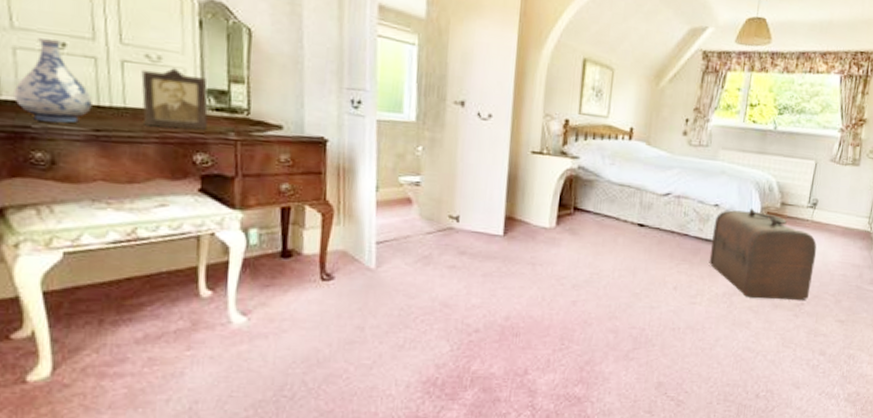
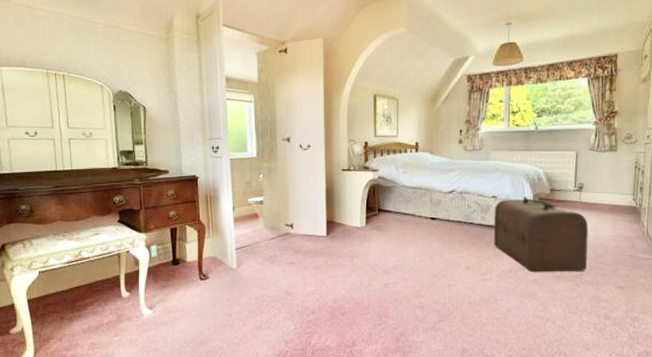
vase: present [12,38,92,123] -> none [8,131,53,185]
photo frame: present [141,68,208,130] -> none [81,139,121,181]

